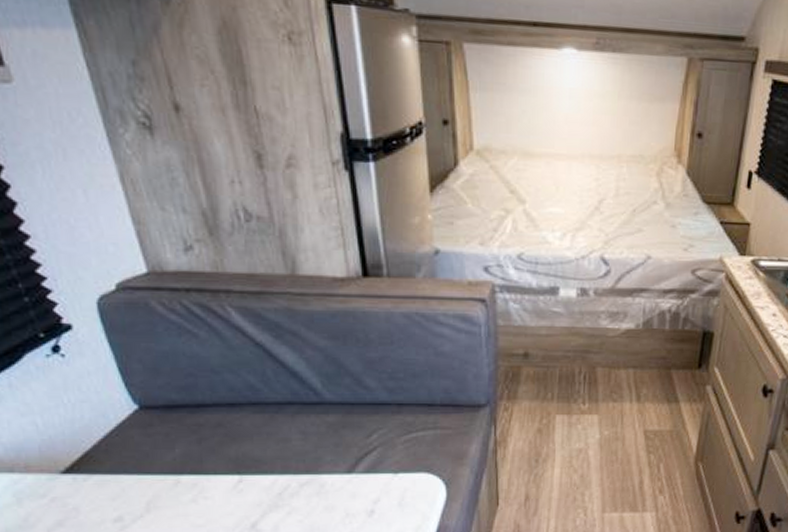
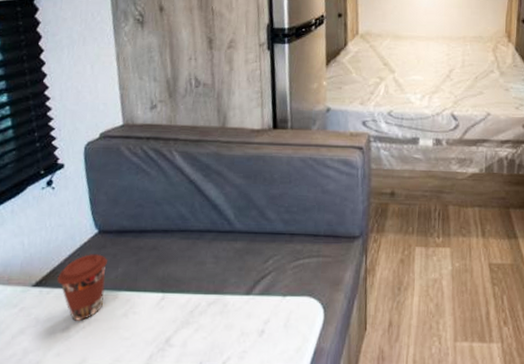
coffee cup: none [93,434,162,509] -> present [57,254,109,321]

